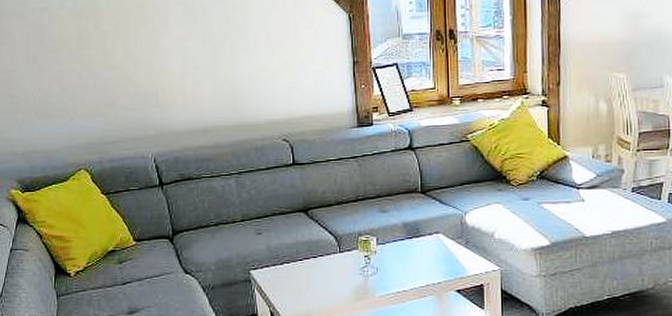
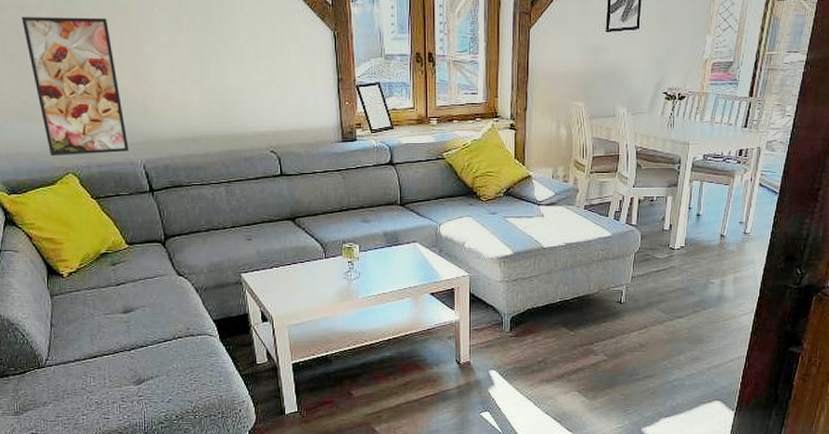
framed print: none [45,14,140,153] -> present [21,17,129,157]

